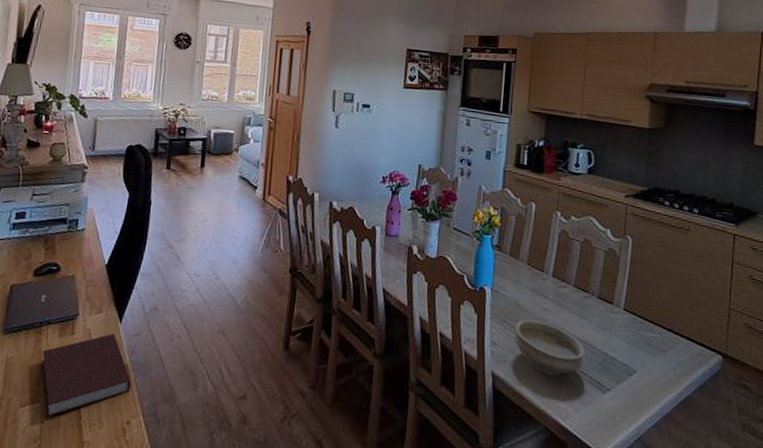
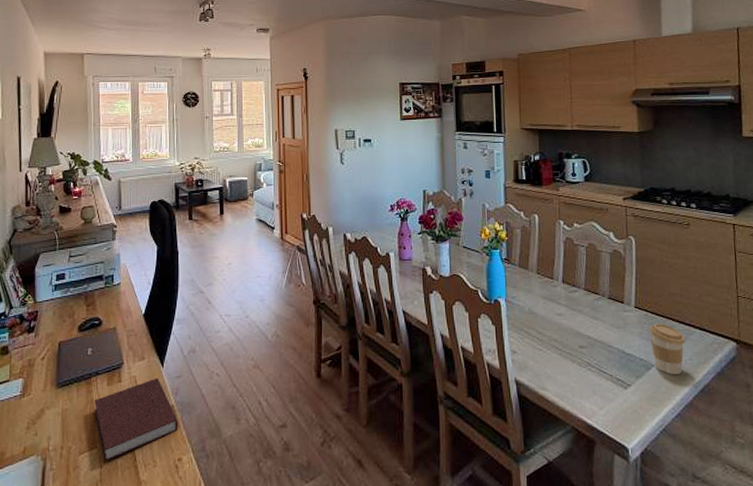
bowl: present [515,319,584,376] -> none [533,325,602,377]
coffee cup: none [636,328,671,384] -> present [649,323,685,375]

